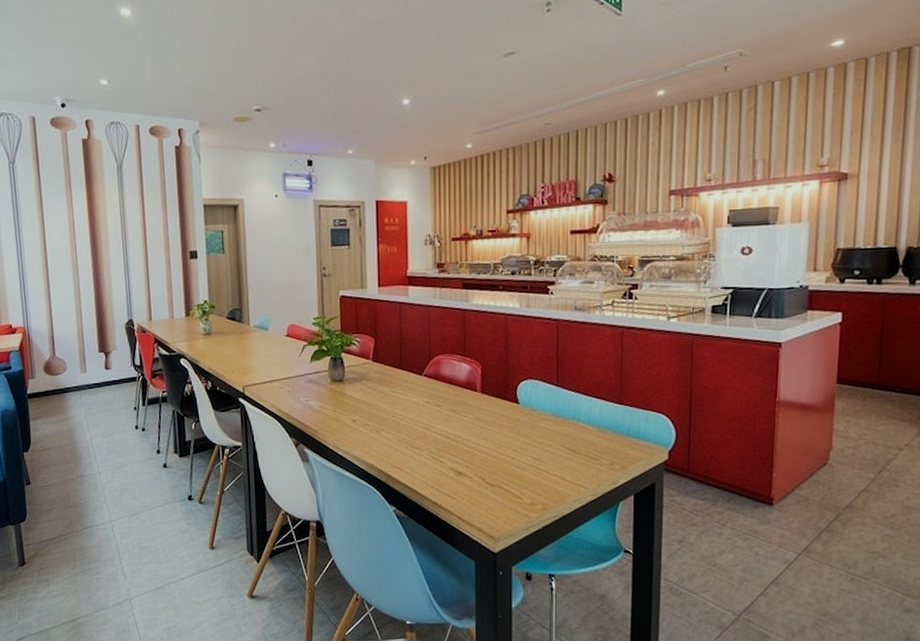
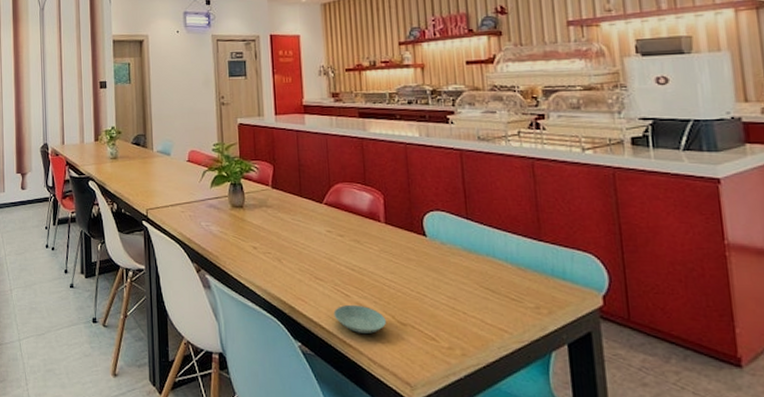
saucer: none [428,470,476,495] -> present [333,304,386,334]

